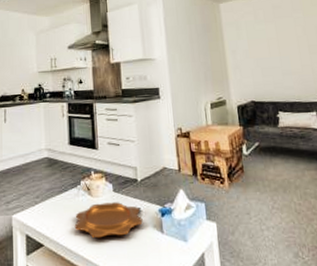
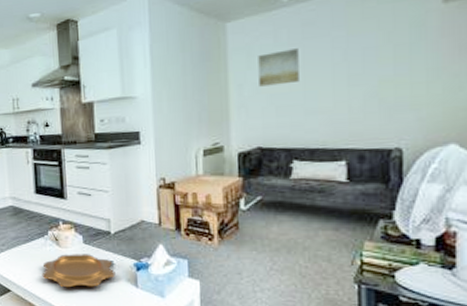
wall art: none [244,25,276,53] -> present [258,48,299,87]

